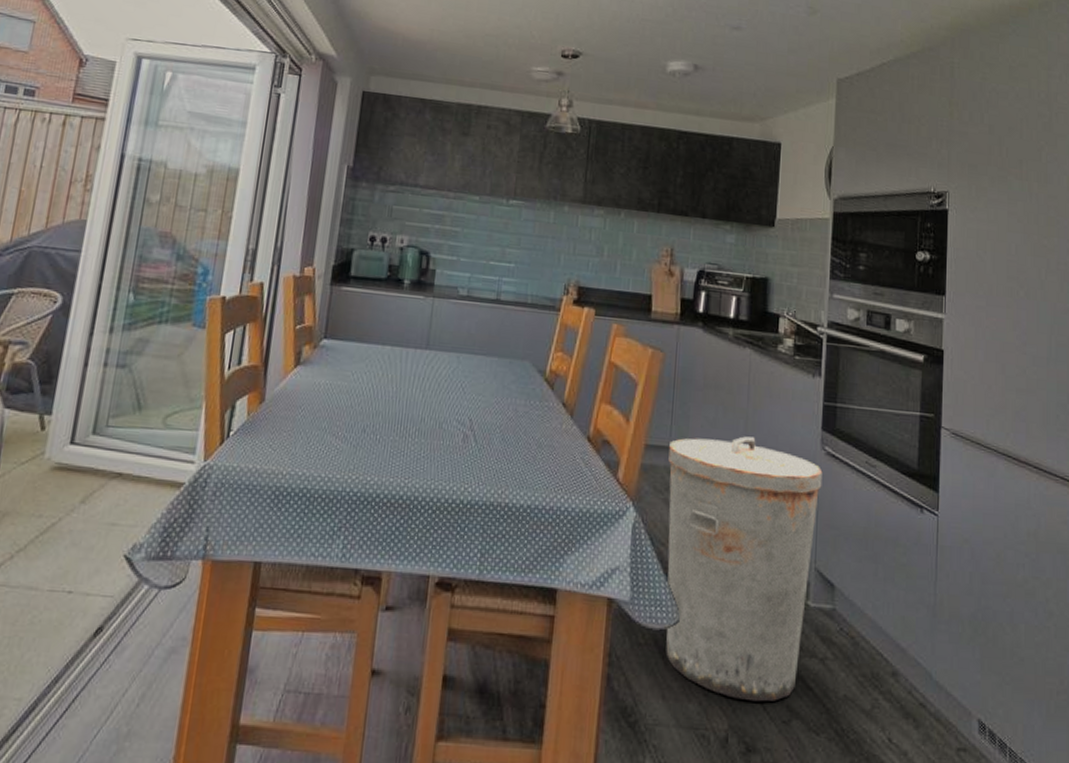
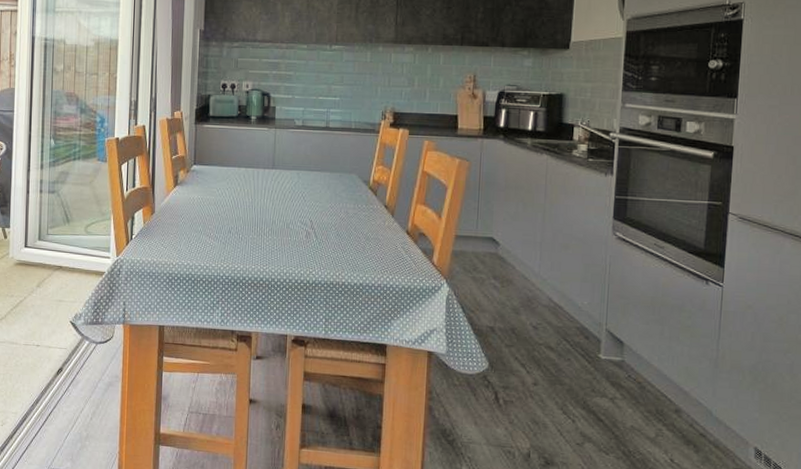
trash can: present [665,436,823,702] -> none [476,226,614,429]

